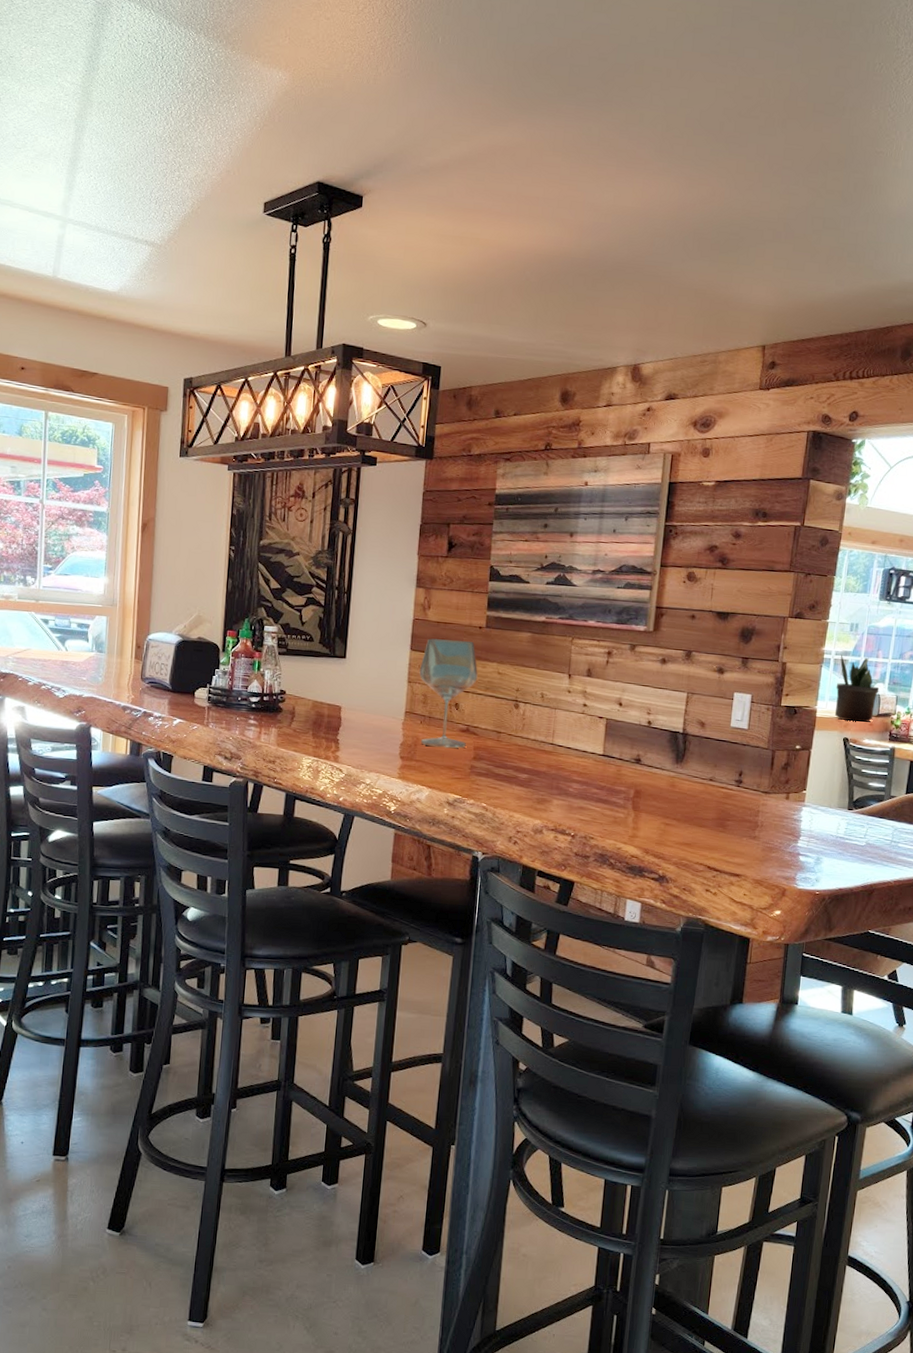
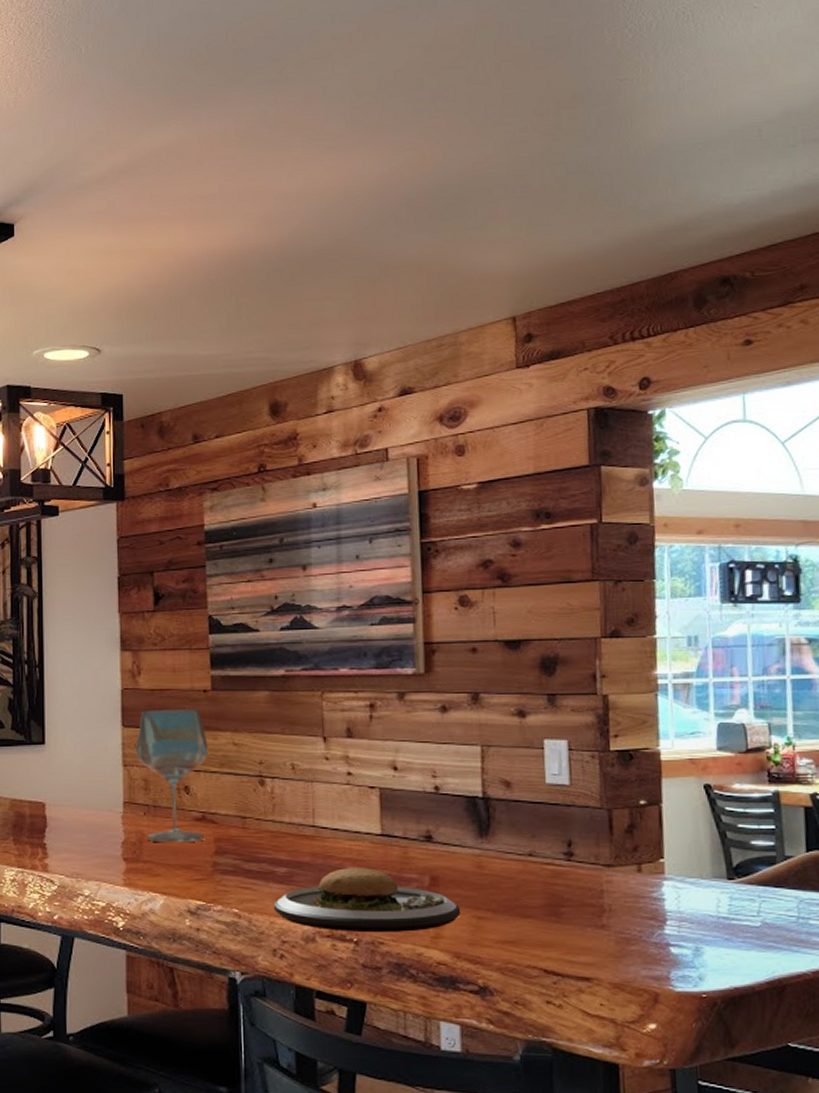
hamburger: none [513,778,654,831] -> present [273,867,461,932]
planter: present [834,653,880,722] -> none [680,676,743,761]

